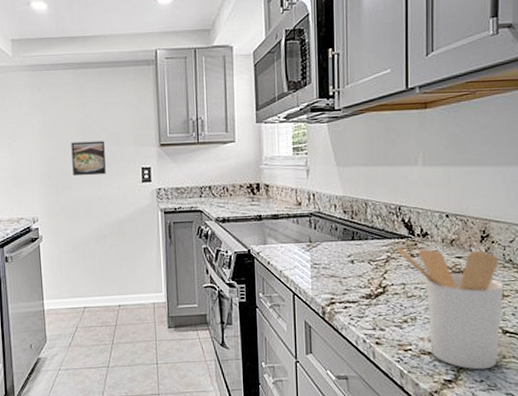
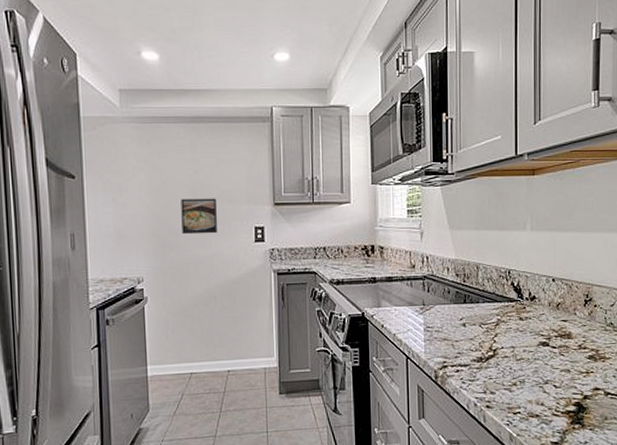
utensil holder: present [396,246,504,370] -> none [506,309,605,432]

